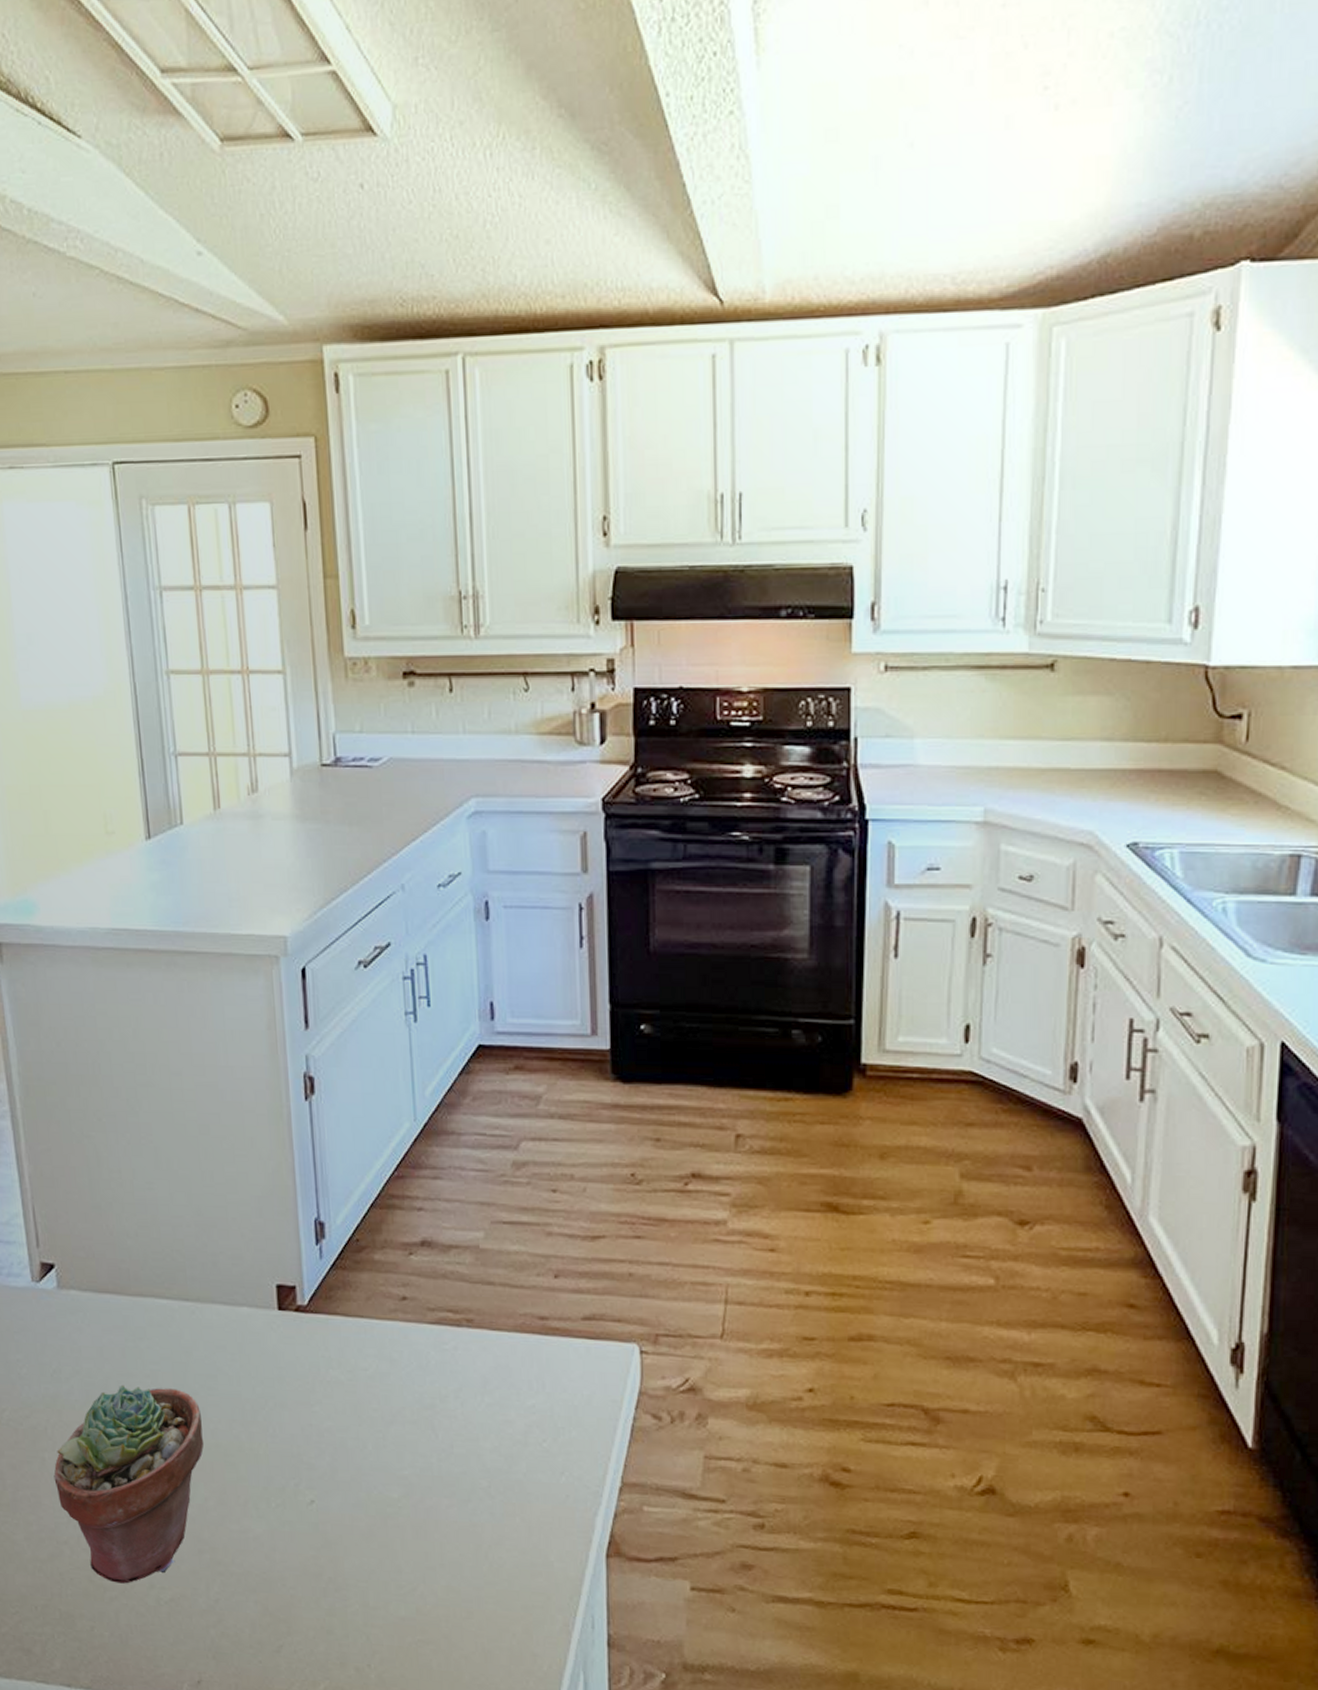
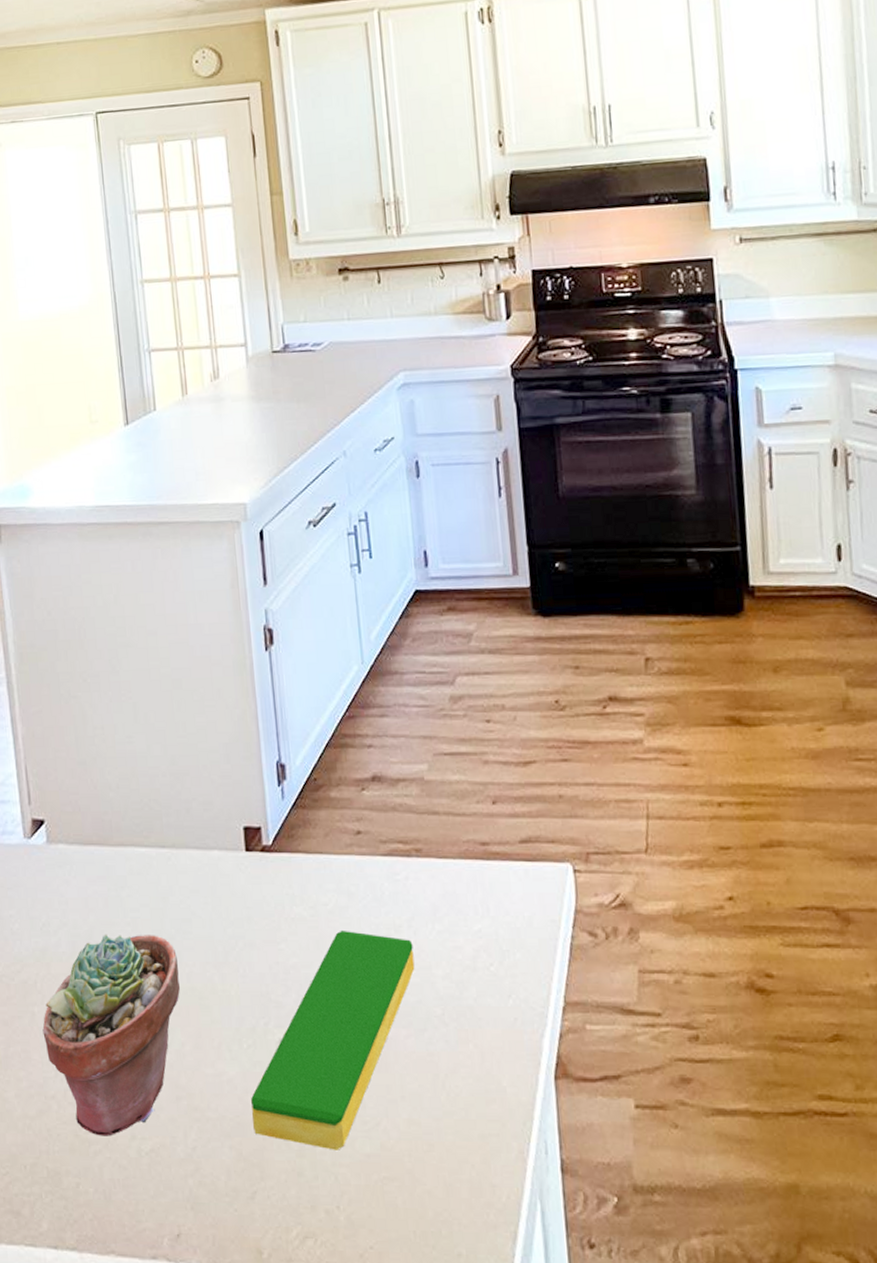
dish sponge: none [279,1396,461,1612] -> present [251,929,415,1150]

